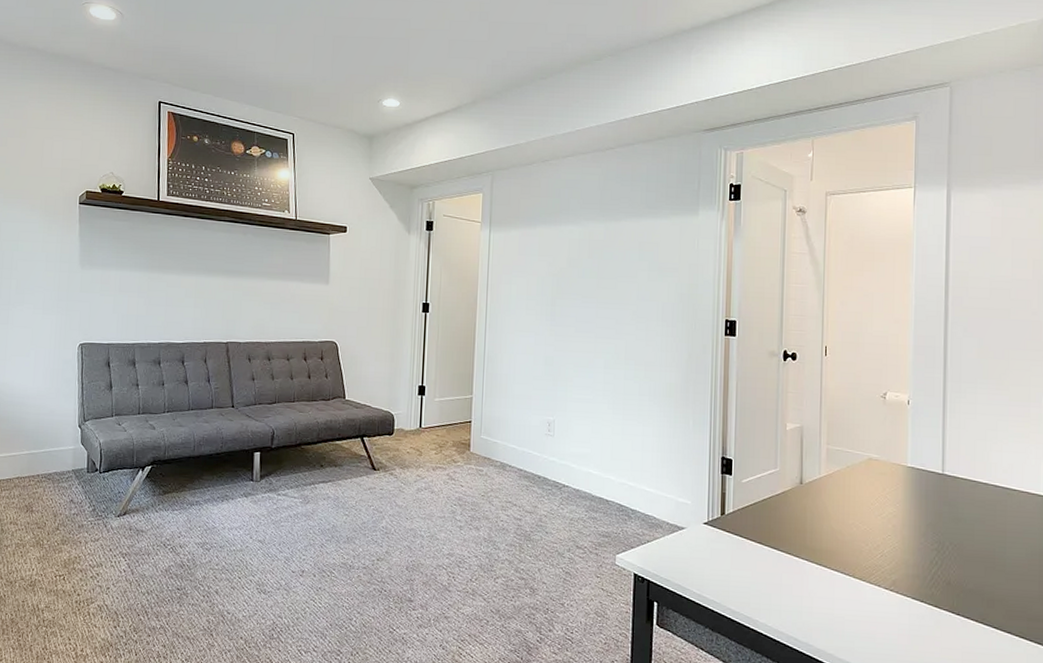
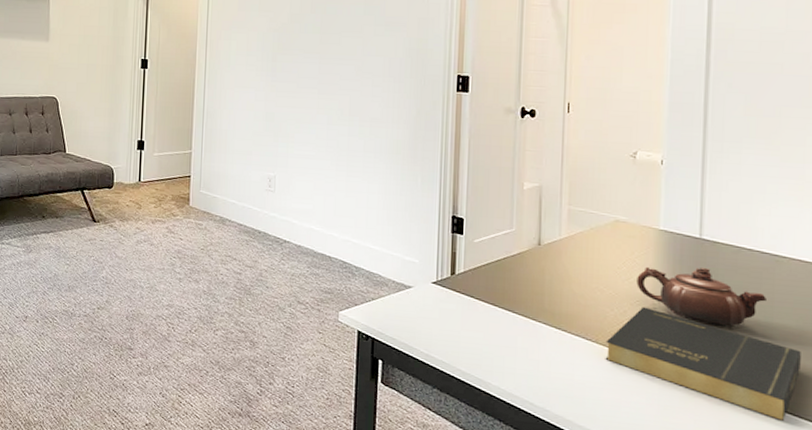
book: none [861,540,1030,646] -> present [605,306,801,422]
teapot: none [888,501,1000,558] -> present [636,266,766,328]

